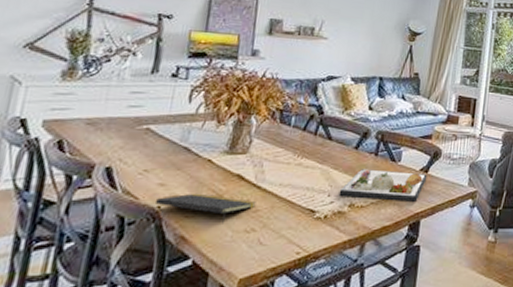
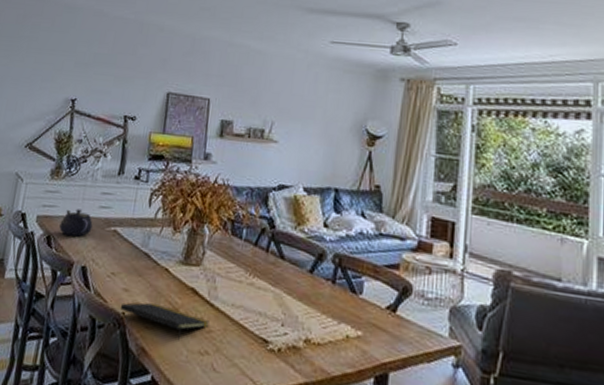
teapot: none [74,110,120,138] -> present [59,208,93,237]
dinner plate: present [338,169,427,203] -> none [293,298,395,350]

